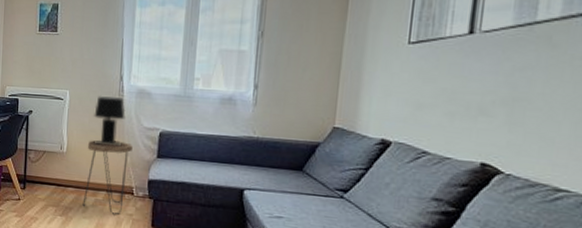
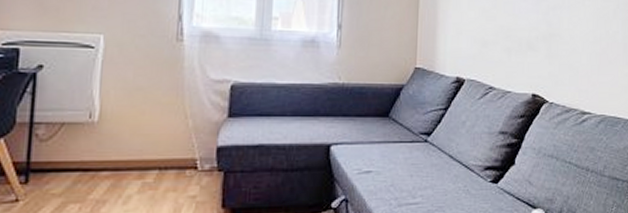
side table: present [82,139,133,215] -> none [123,98,196,201]
table lamp: present [94,95,126,147] -> none [141,40,186,107]

